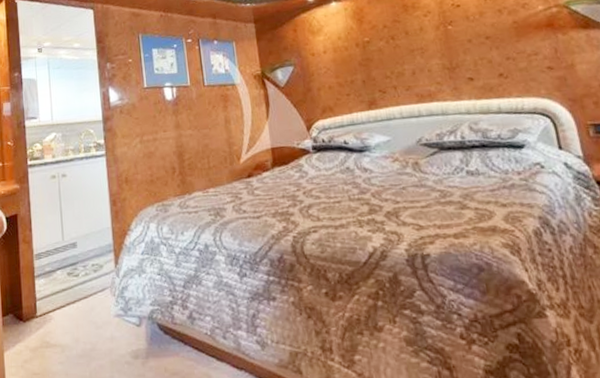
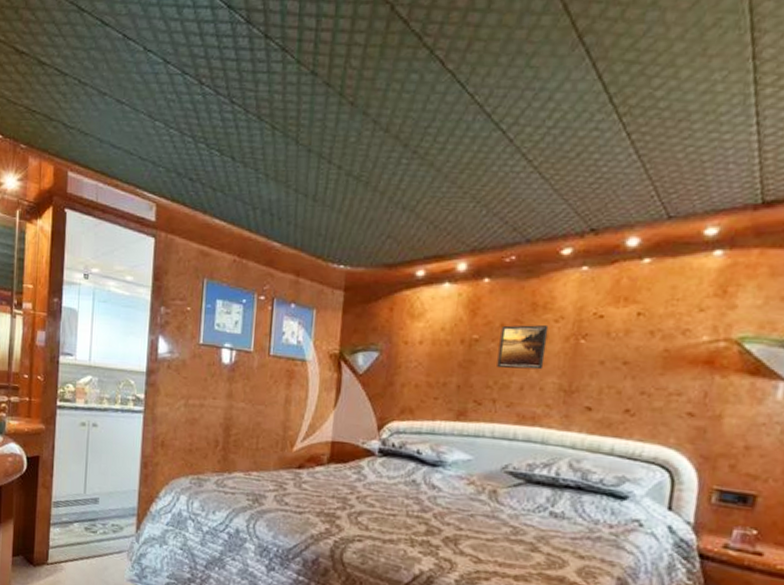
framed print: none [385,20,426,61] -> present [497,325,549,370]

